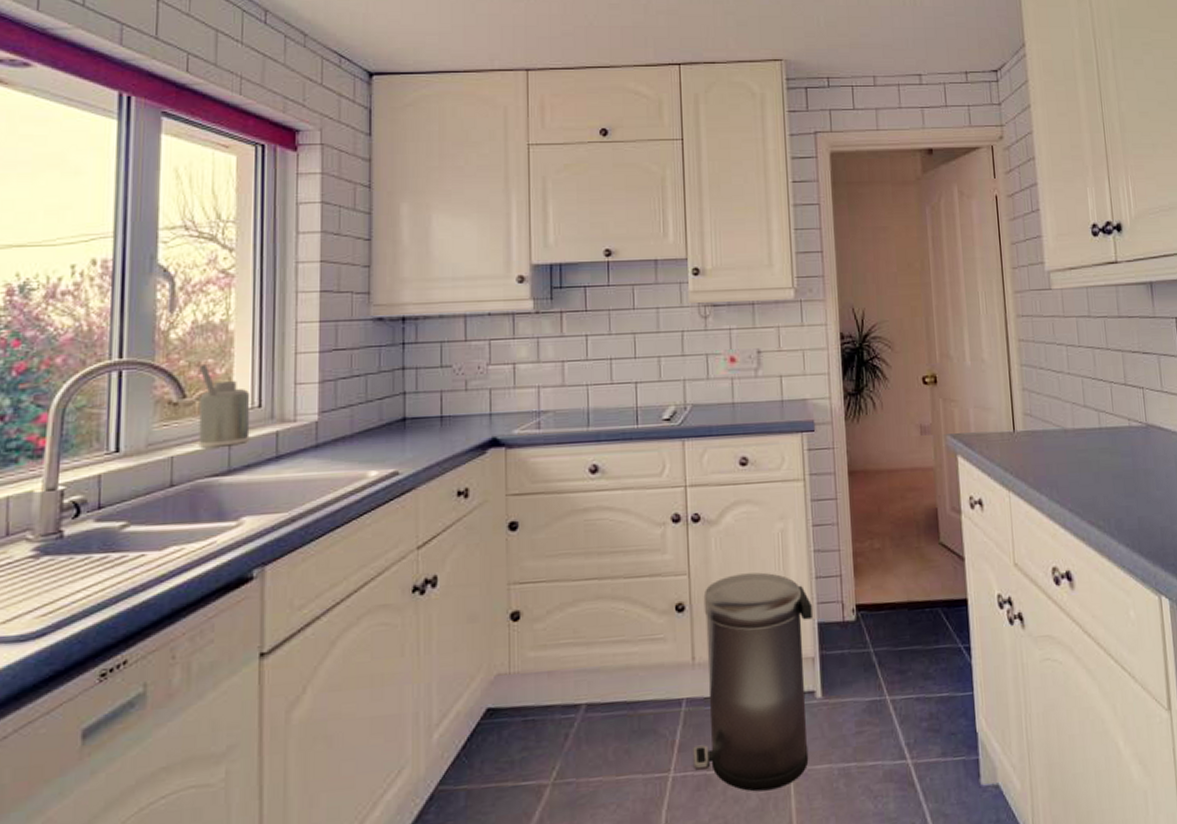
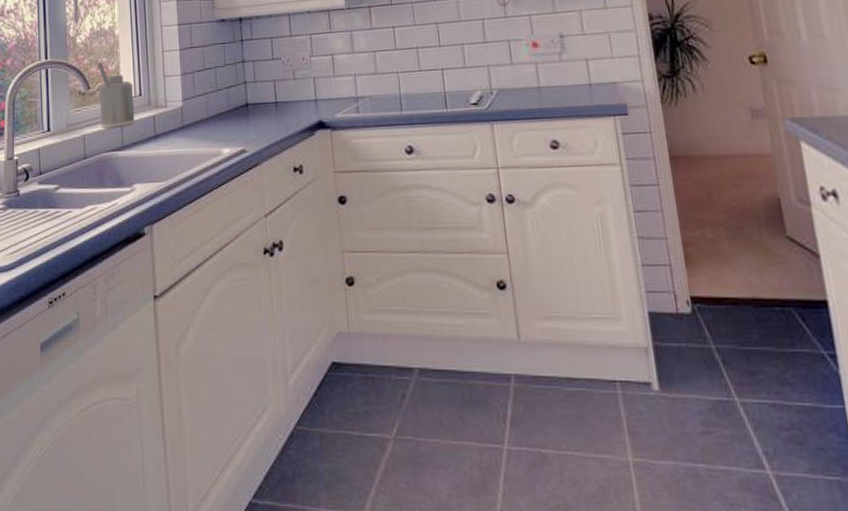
pedal bin: present [693,572,812,792] -> none [524,256,650,479]

